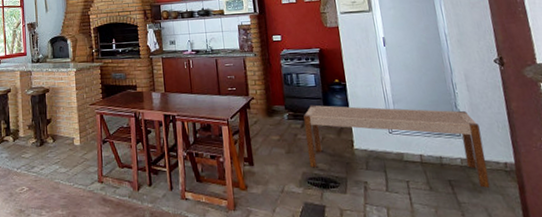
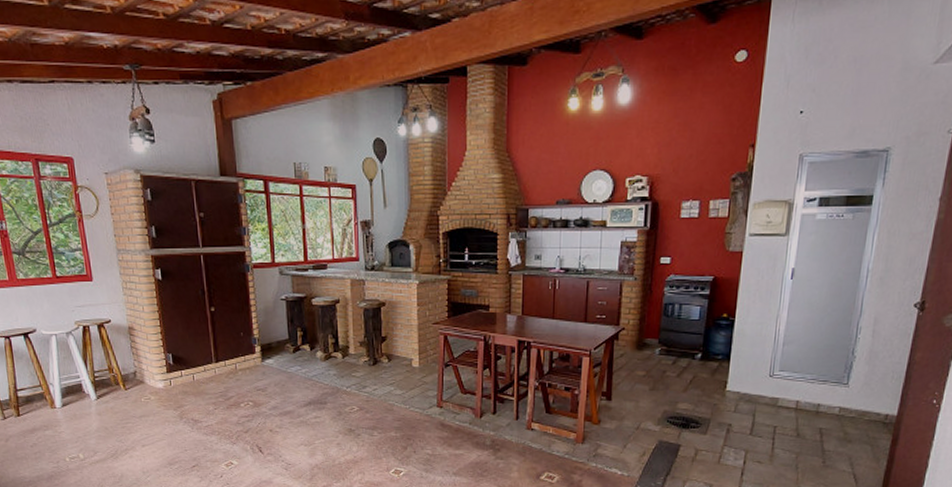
bench: present [303,105,490,188] -> none [672,340,872,438]

